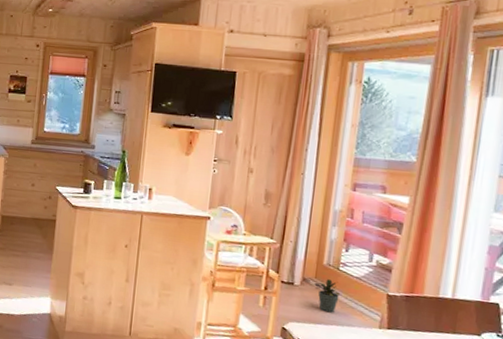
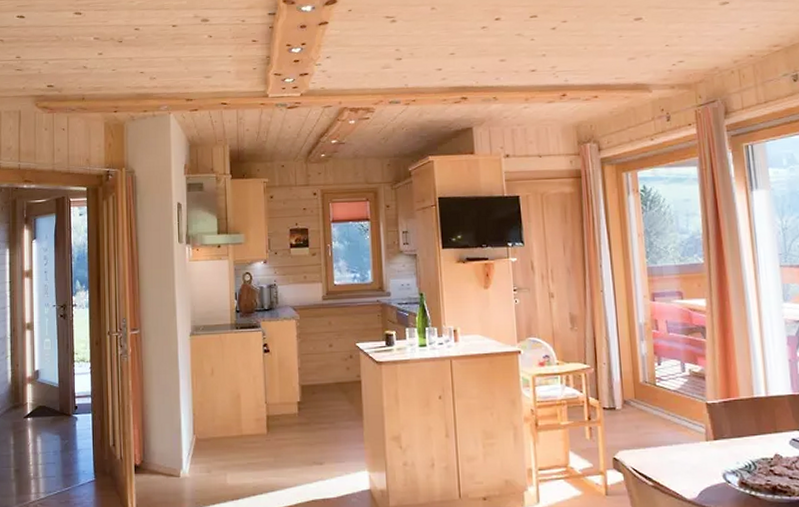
potted plant: present [314,279,341,313] -> none [635,397,663,433]

